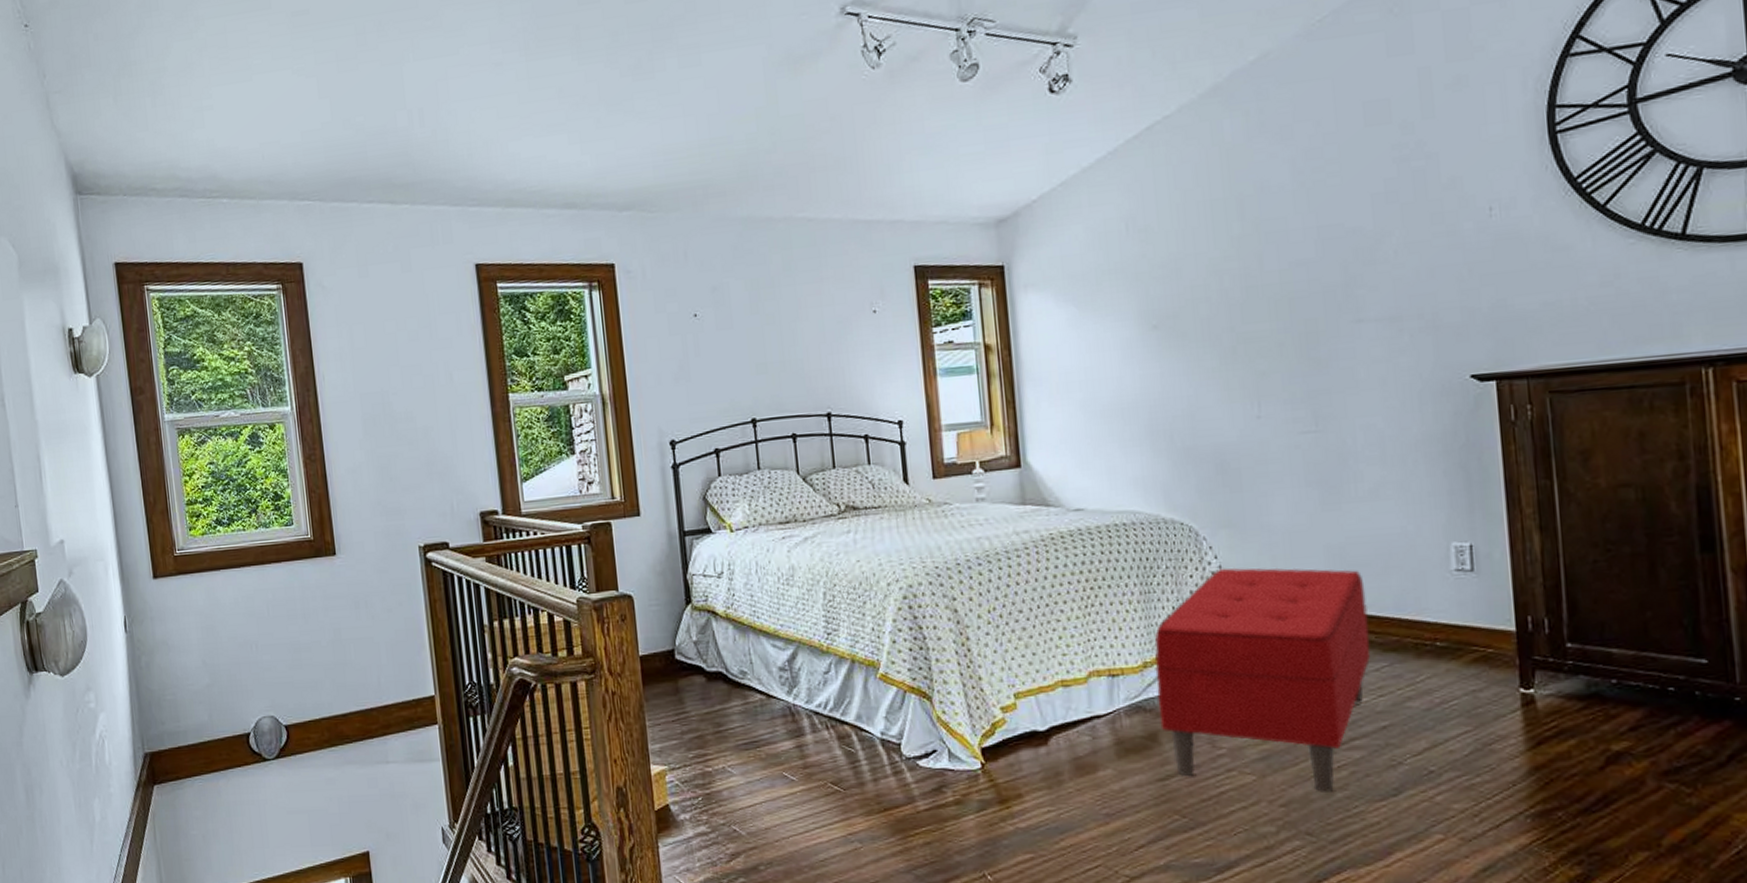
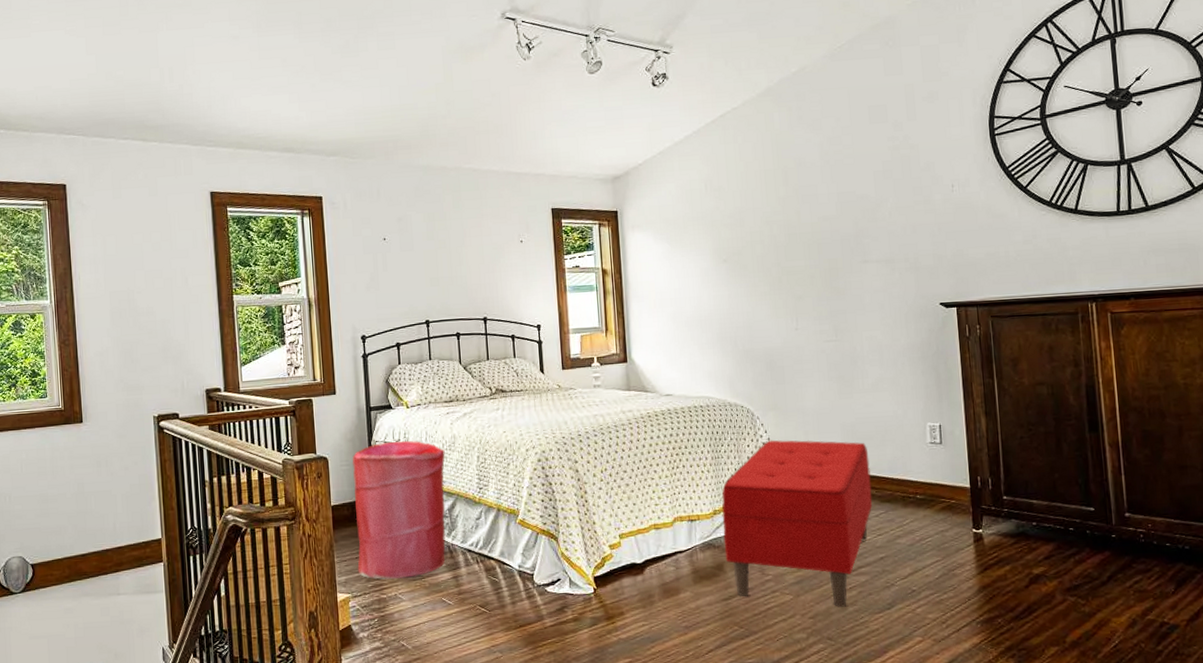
laundry hamper: none [664,573,786,749] -> present [352,440,446,580]

